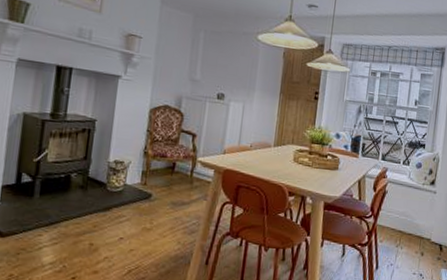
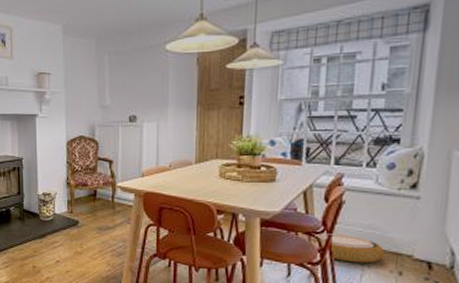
woven basket: none [360,218,413,245] -> present [309,233,385,264]

